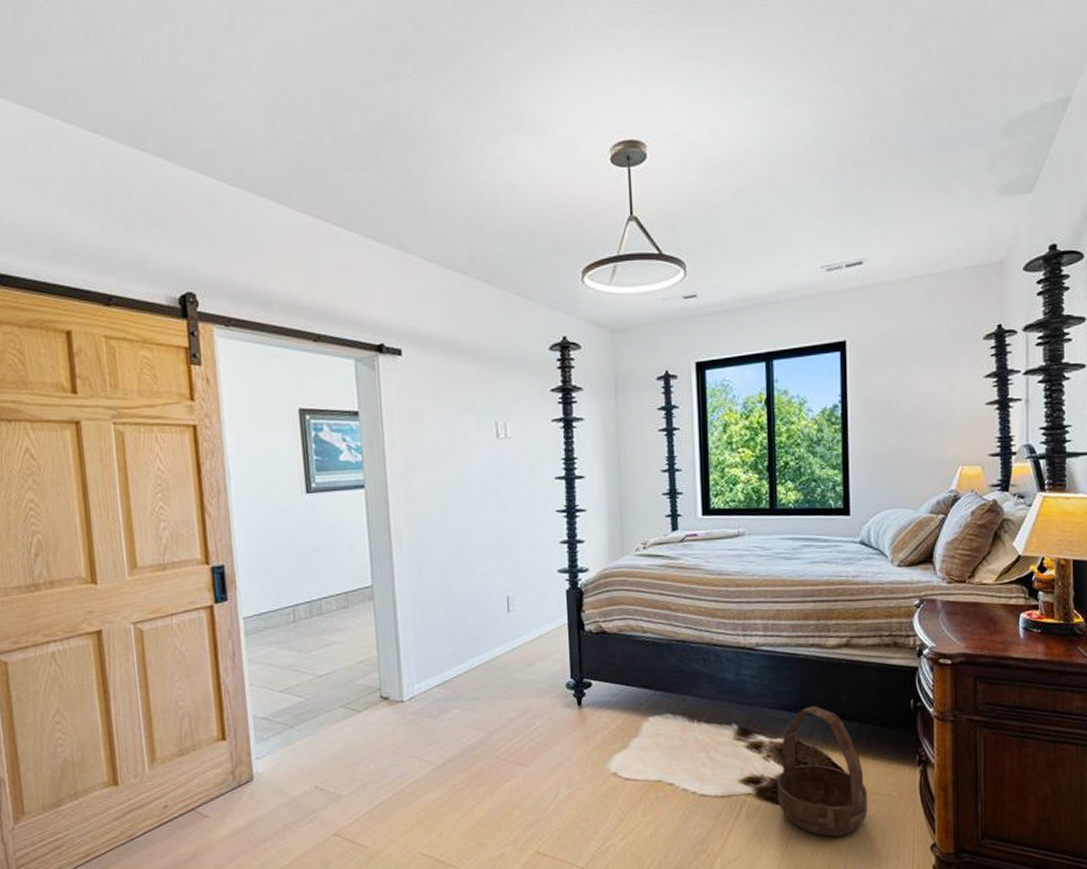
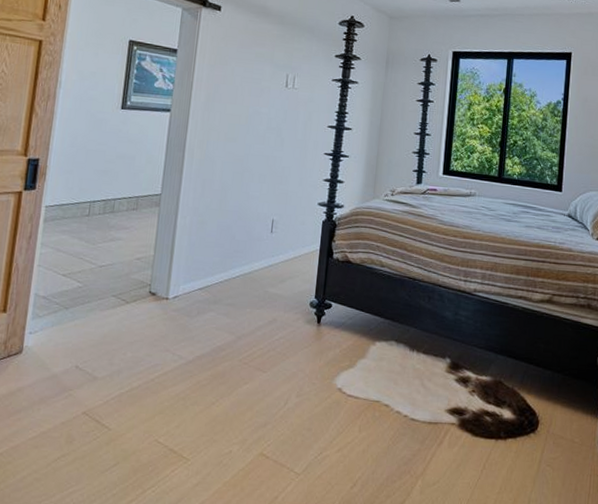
basket: present [777,706,867,837] -> none [476,351,554,473]

